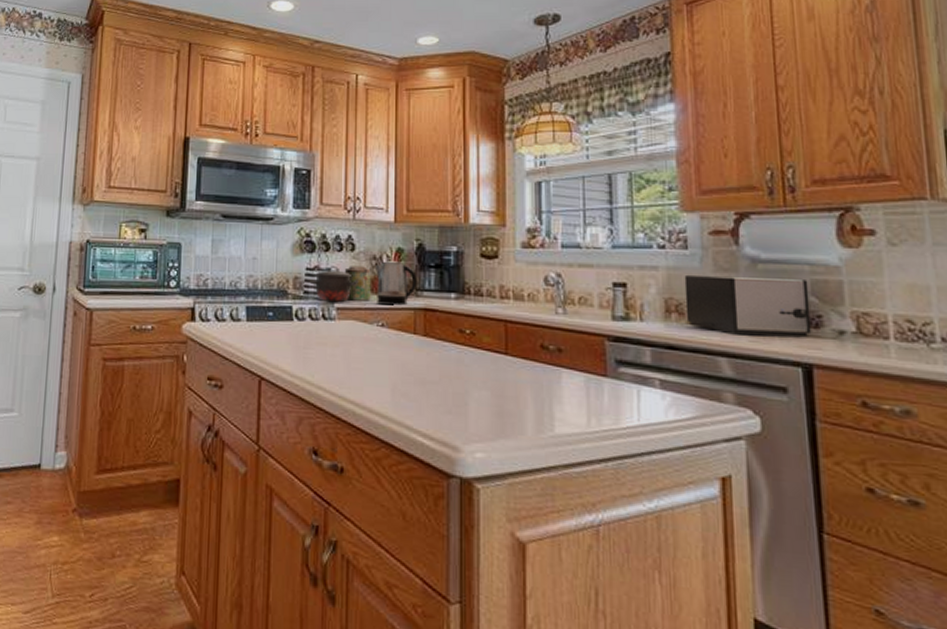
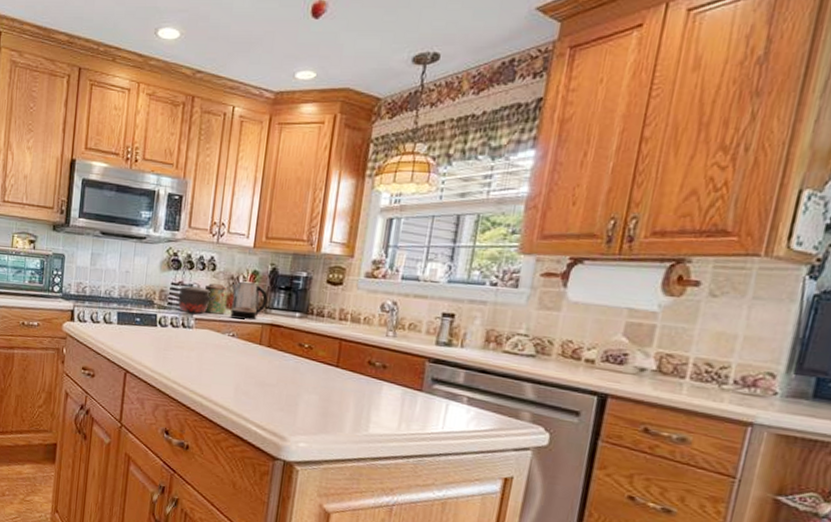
toaster: present [684,274,812,338] -> none [502,310,624,372]

